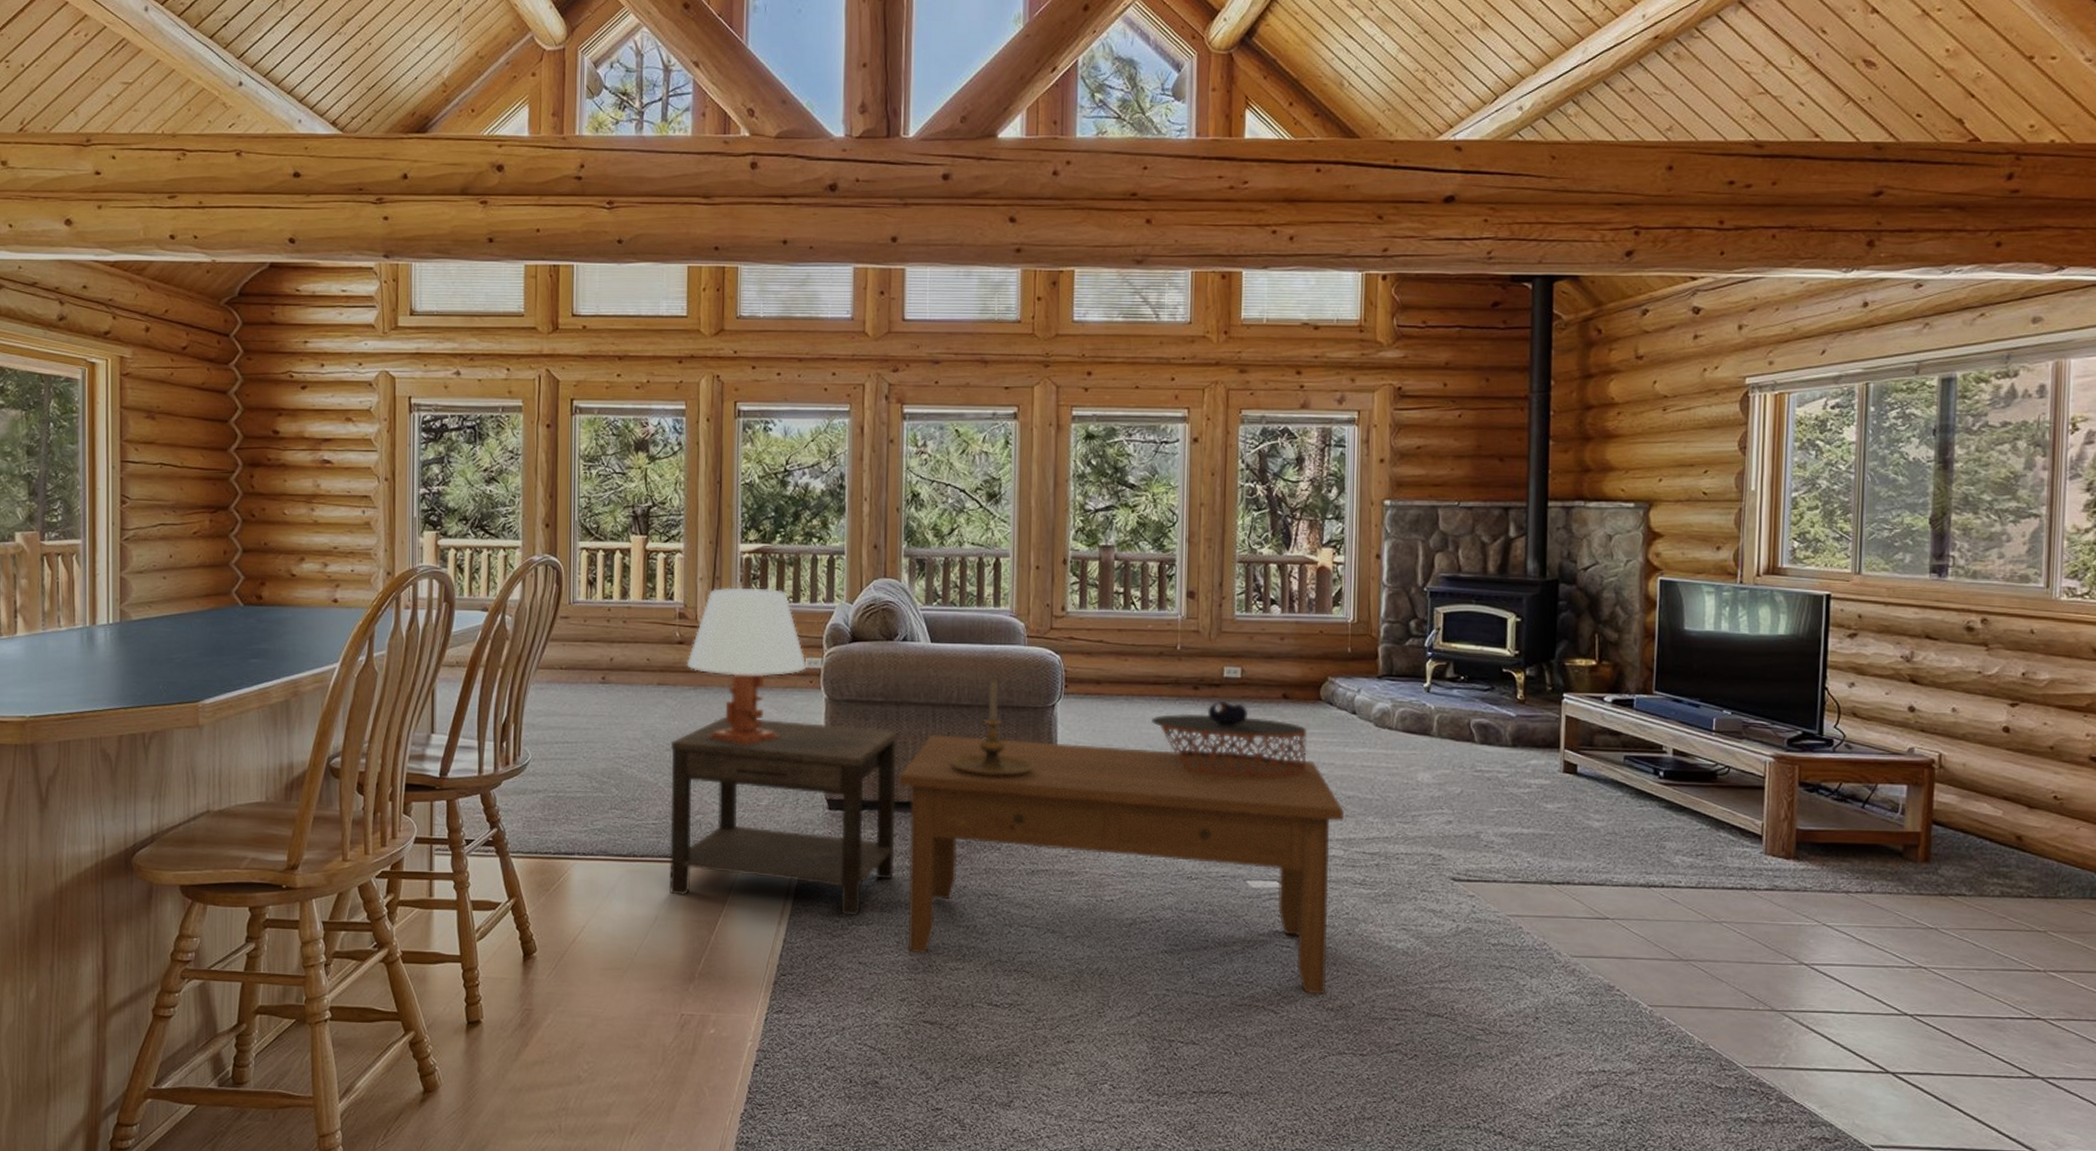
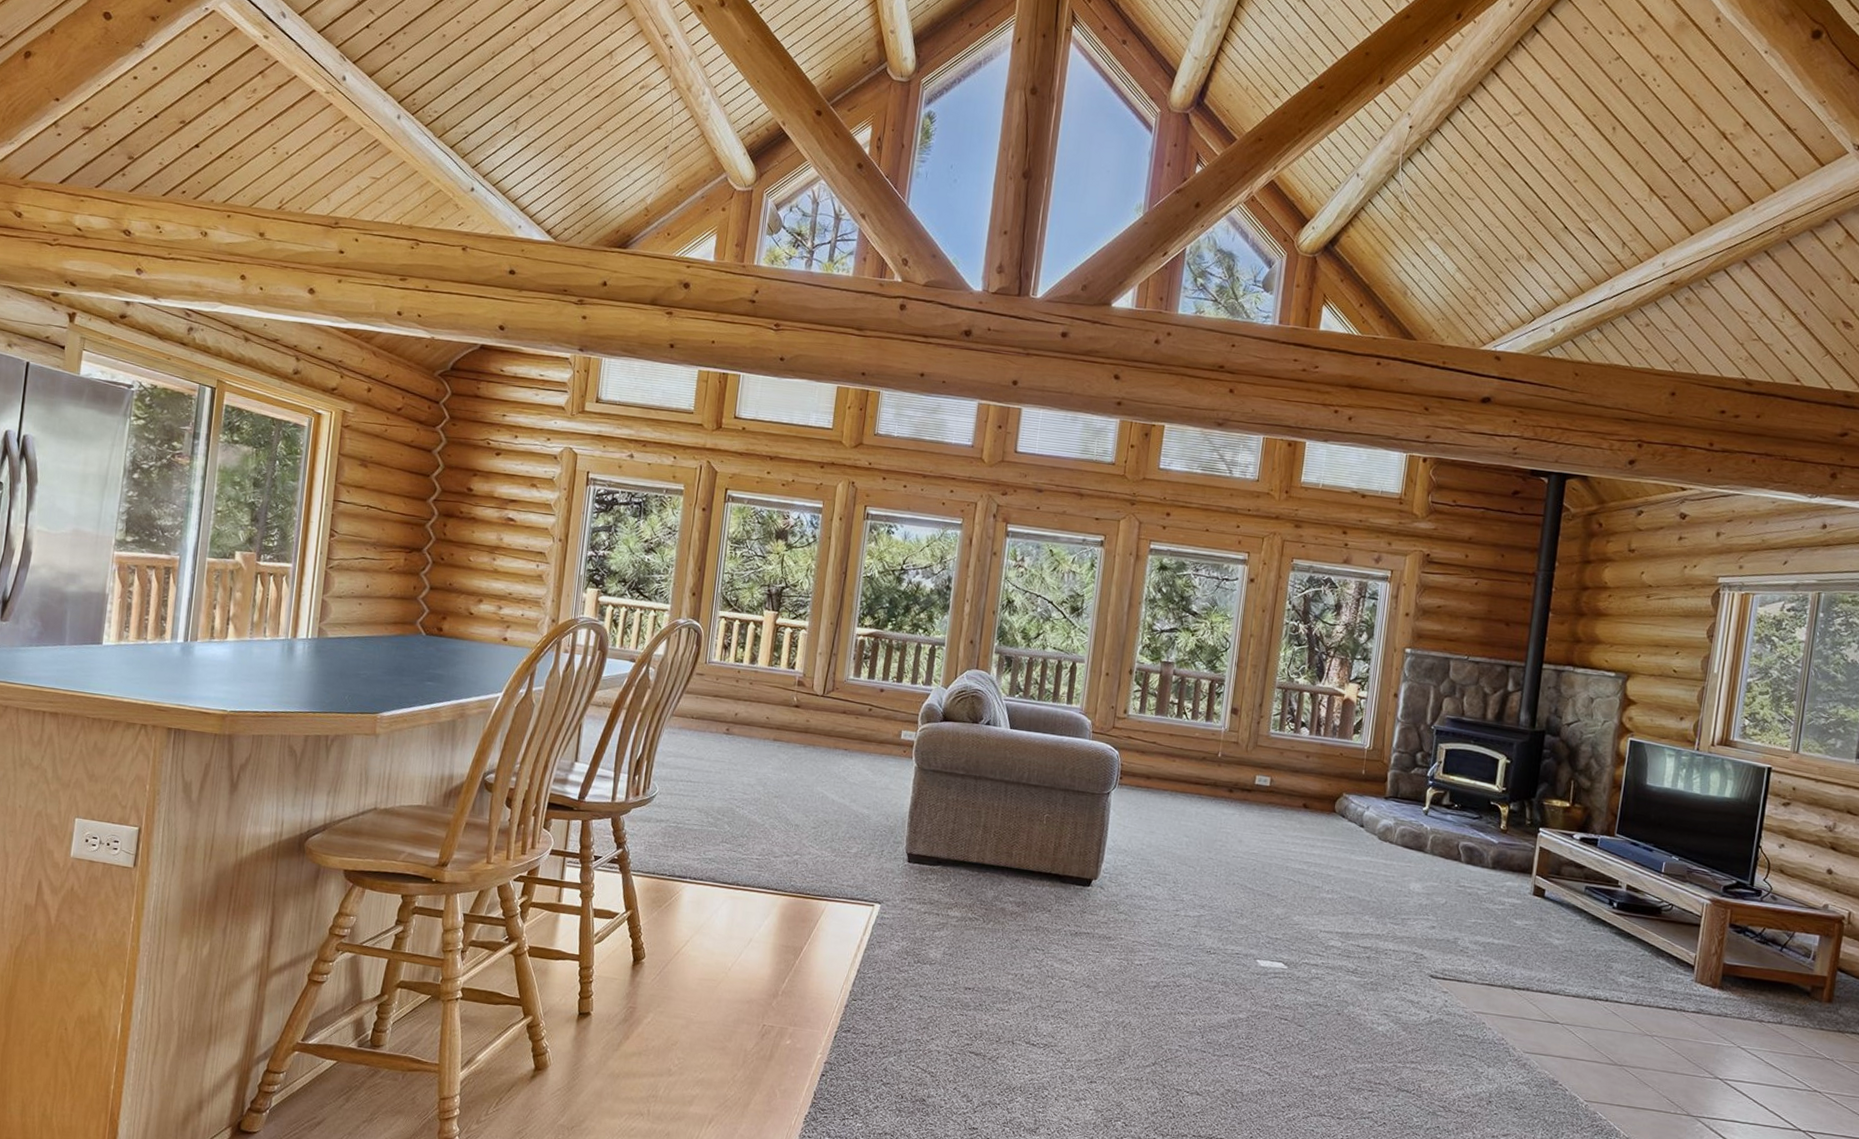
side table: present [670,716,898,915] -> none [764,773,974,955]
table lamp: present [686,587,807,745] -> none [800,663,903,800]
coffee table: present [900,735,1345,995] -> none [963,807,1346,1064]
candle holder: present [950,676,1035,777] -> none [1015,762,1088,850]
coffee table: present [1152,700,1307,777] -> none [1190,804,1321,875]

